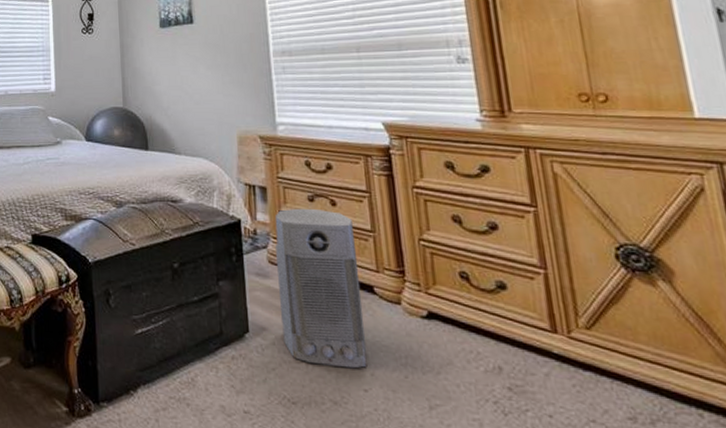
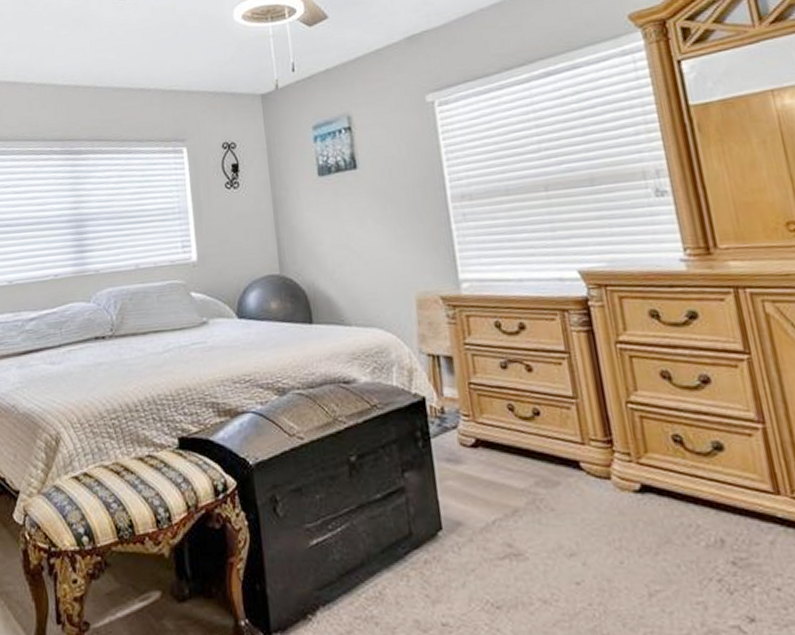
air purifier: present [274,208,367,369] -> none [463,377,578,560]

